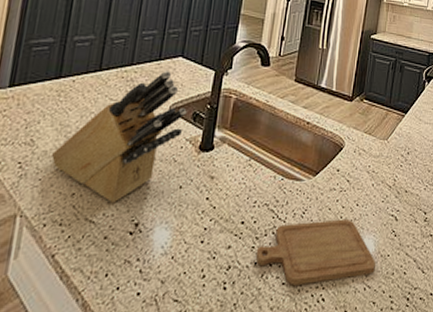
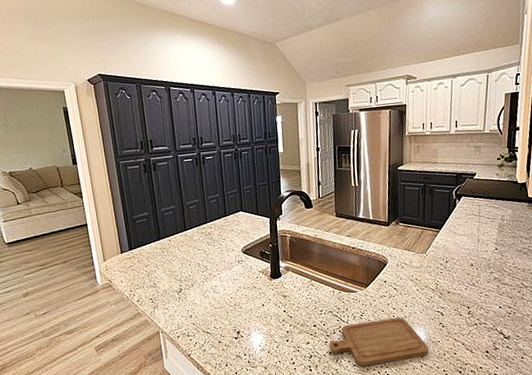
knife block: present [50,71,187,202] -> none [169,223,255,319]

